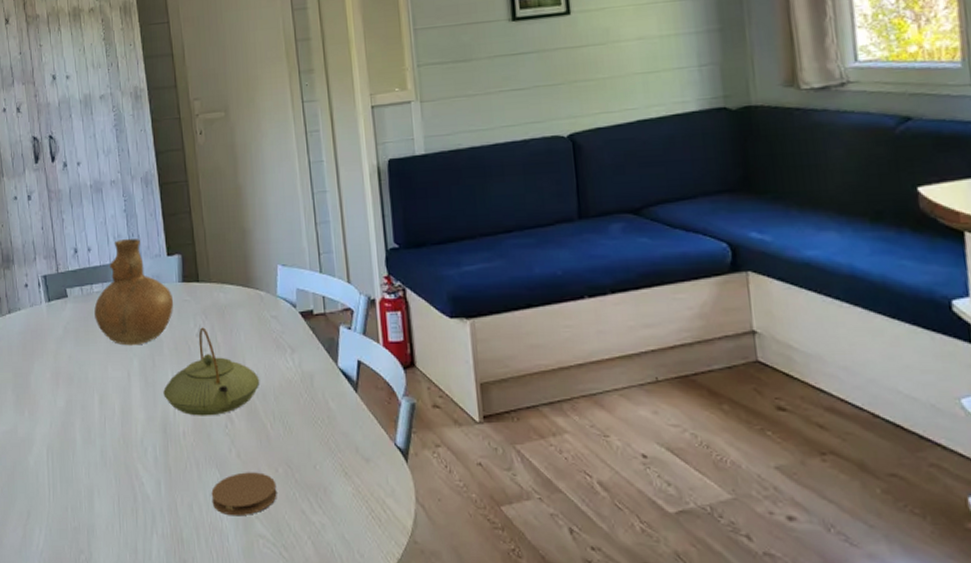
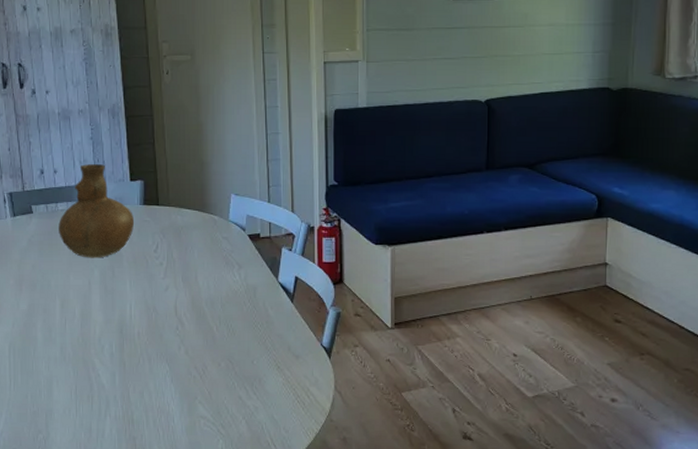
teapot: present [163,327,260,416] -> none [121,244,210,320]
coaster: present [211,472,277,516] -> none [161,366,219,402]

